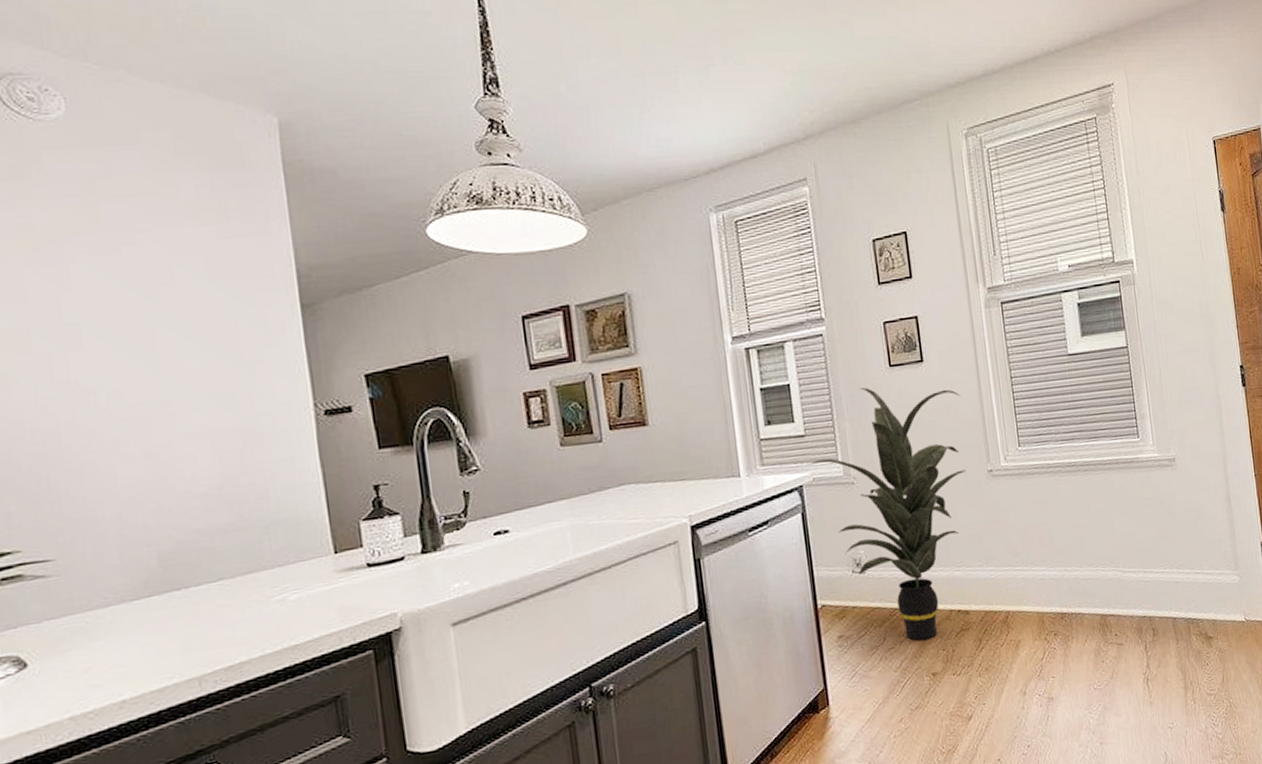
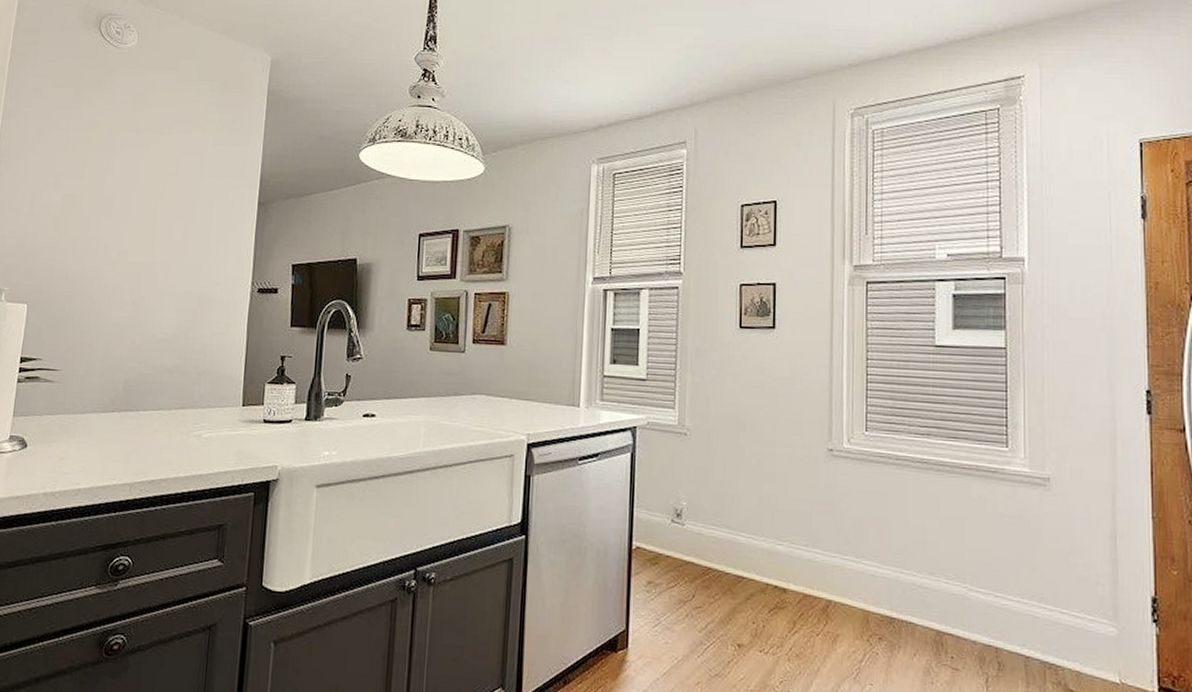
indoor plant: present [808,388,966,641] -> none [645,344,809,608]

